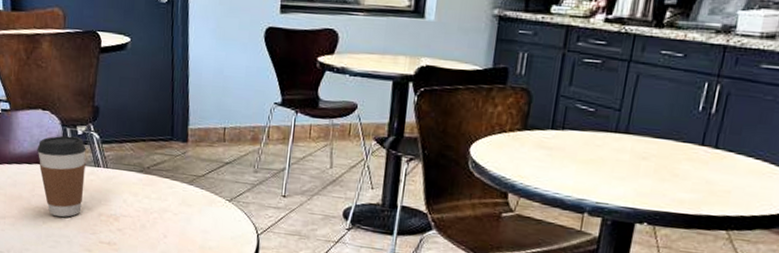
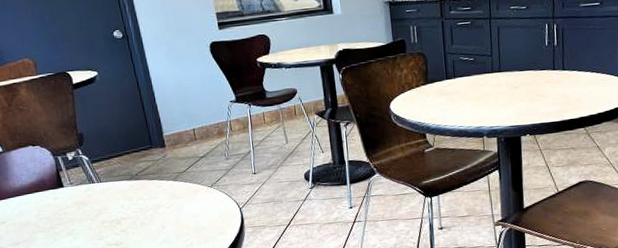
coffee cup: present [37,135,86,218] -> none [34,162,86,233]

